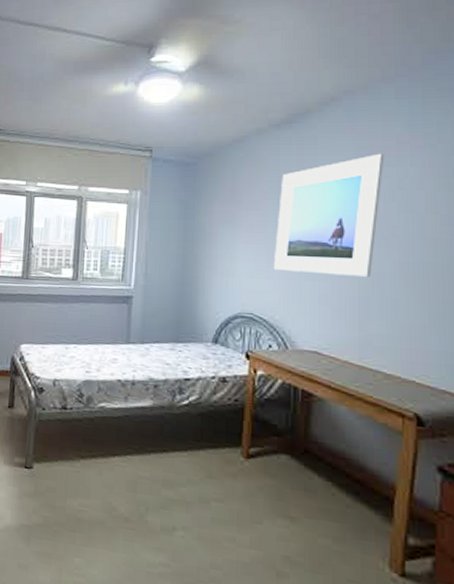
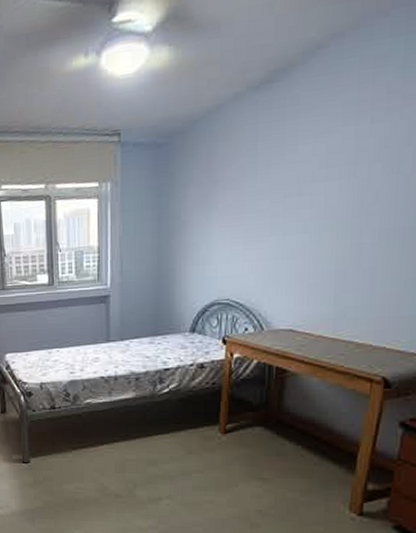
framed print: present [273,153,385,278] -> none [249,107,373,253]

